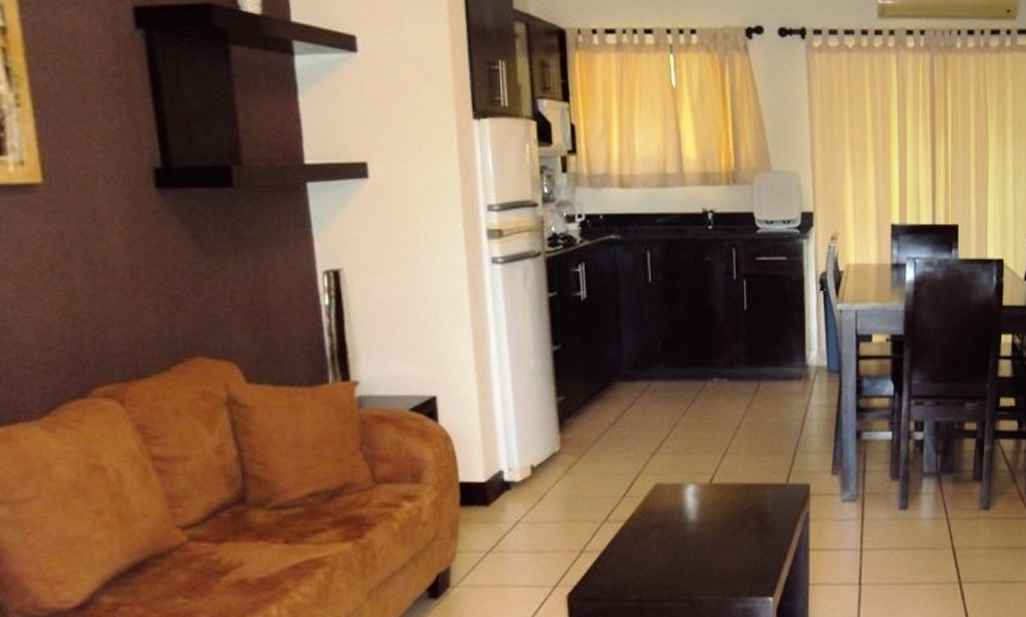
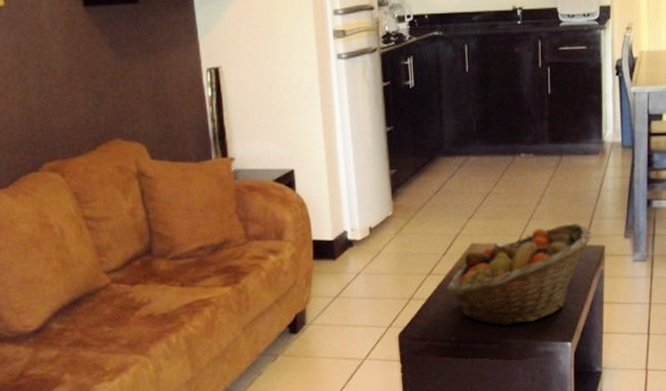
fruit basket: none [625,458,796,581] -> present [446,223,592,326]

